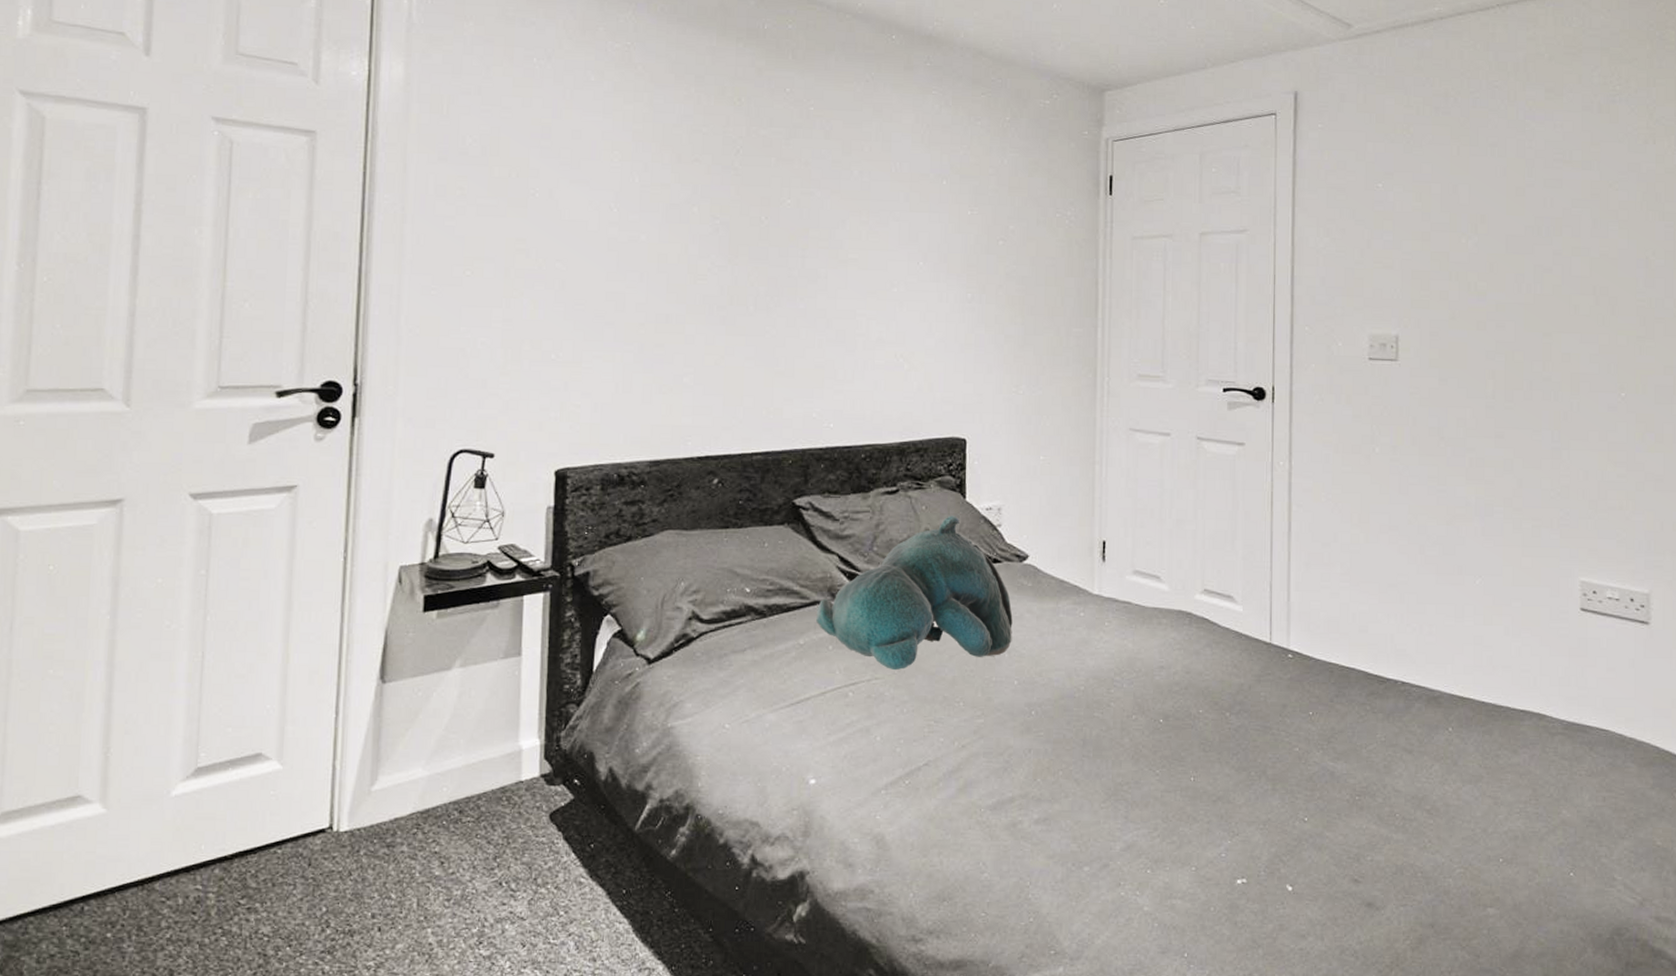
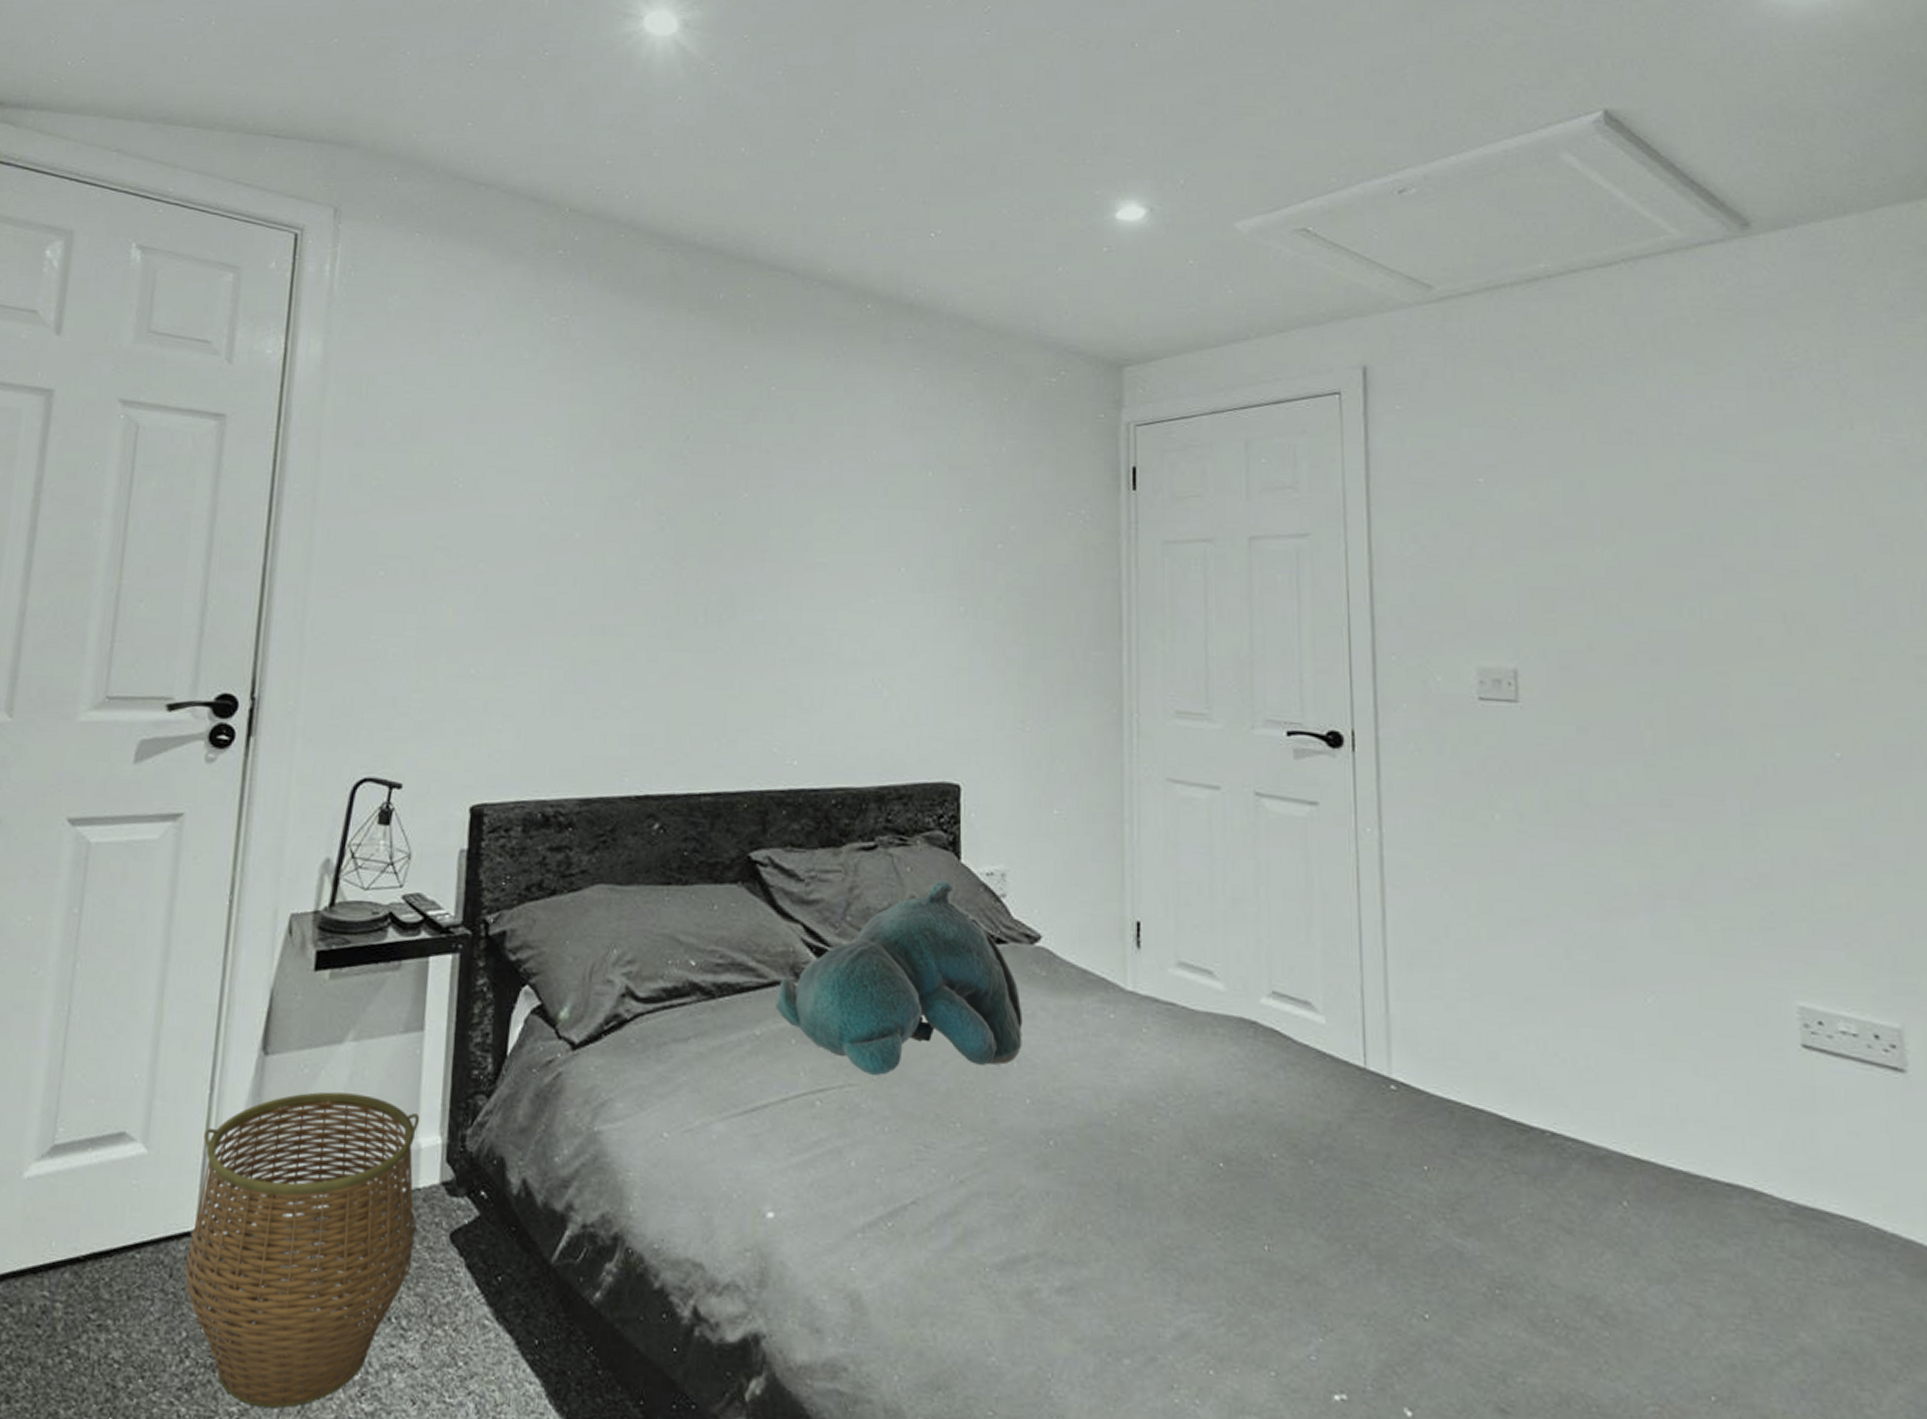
basket: none [322,709,521,959] -> present [184,1092,420,1408]

